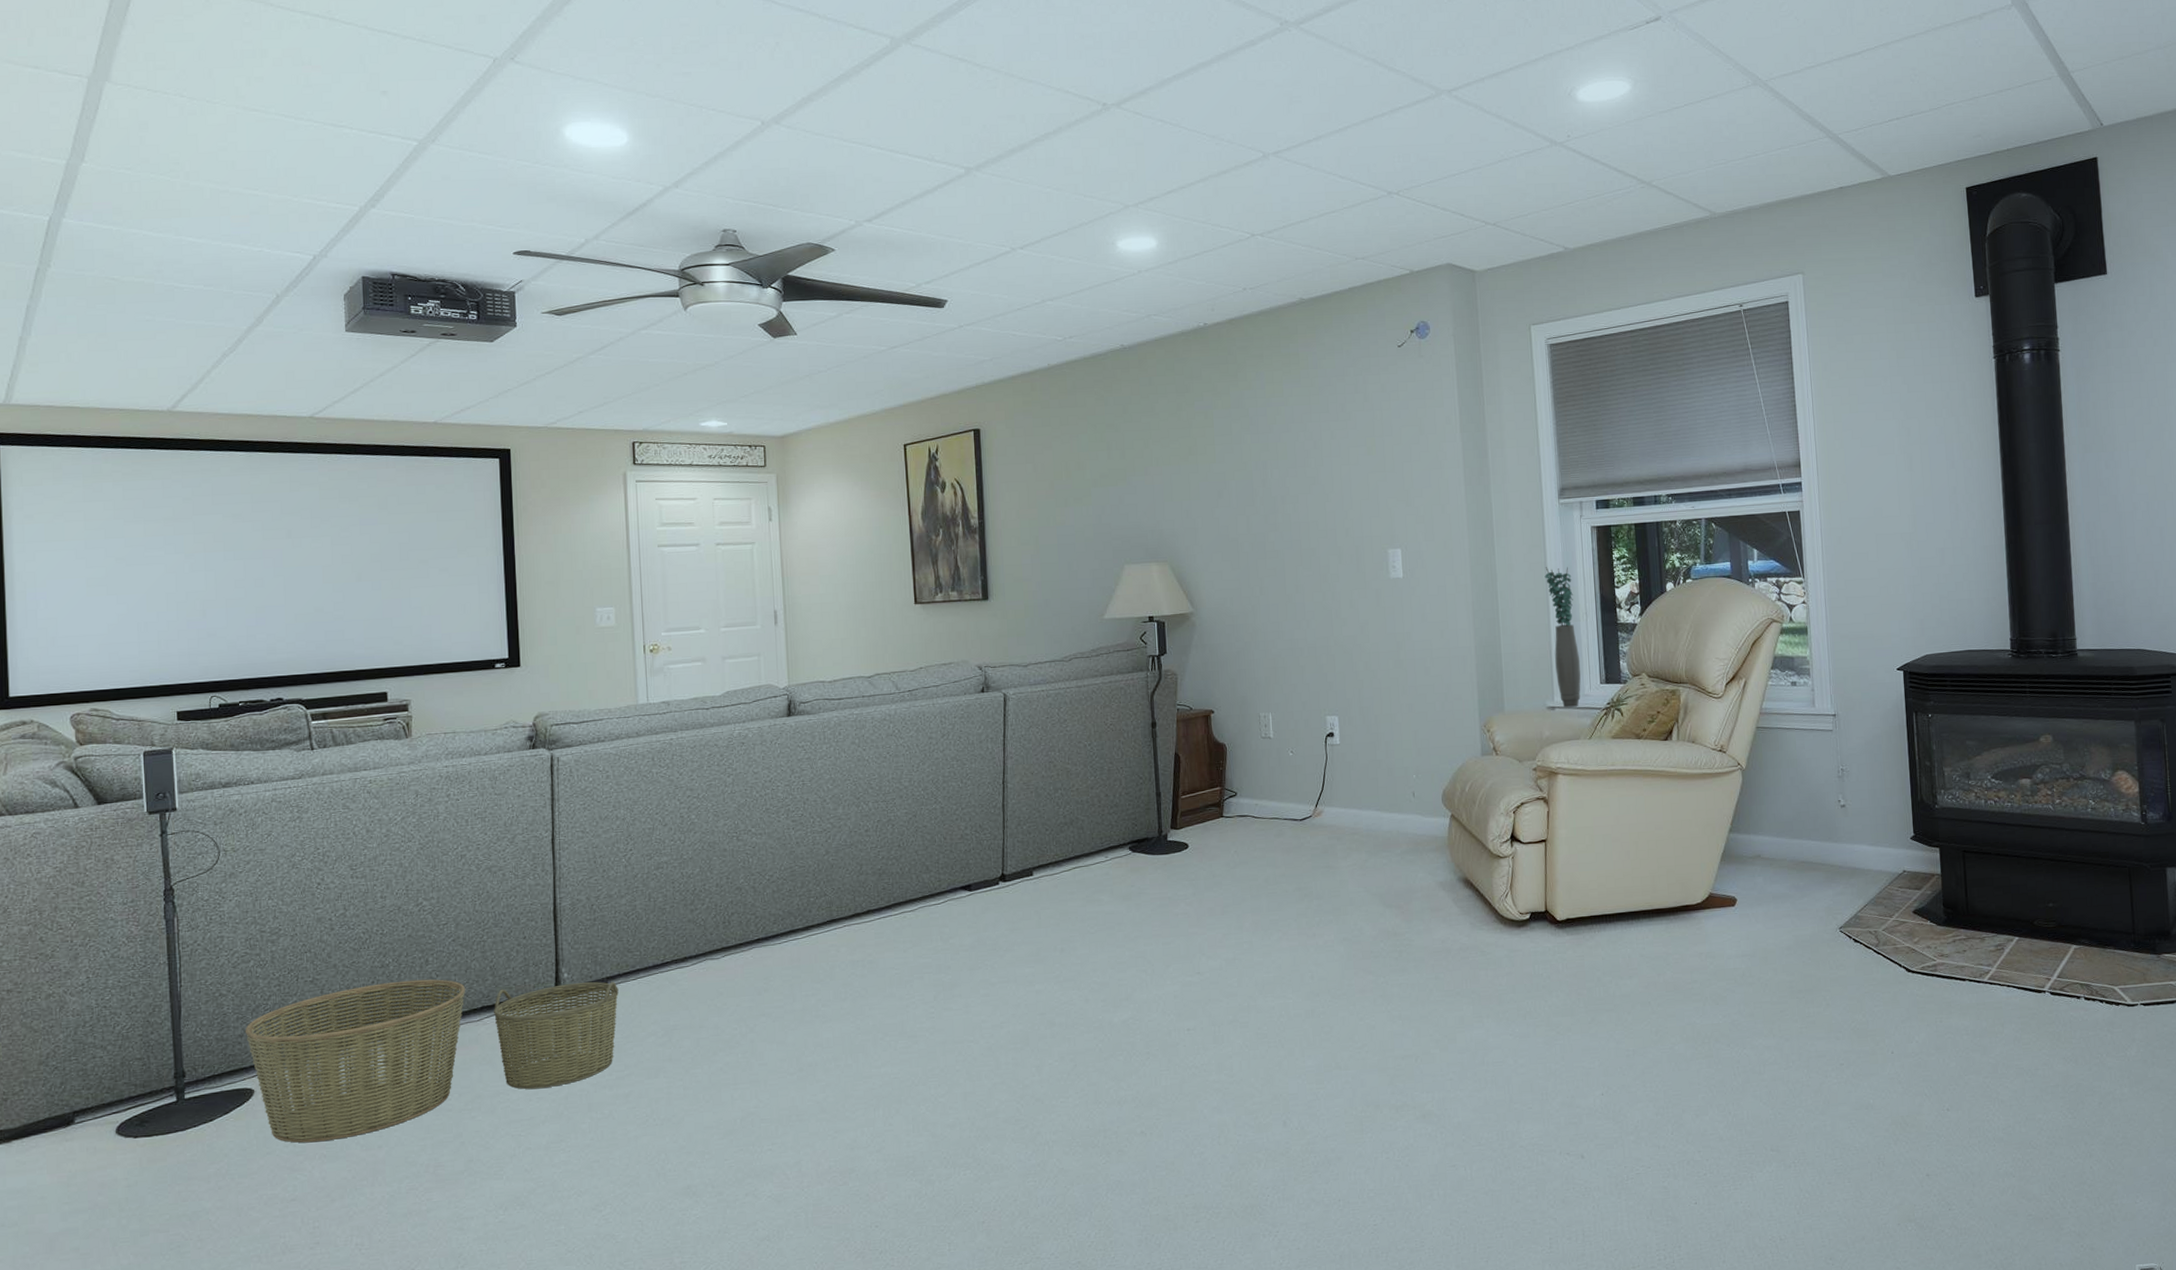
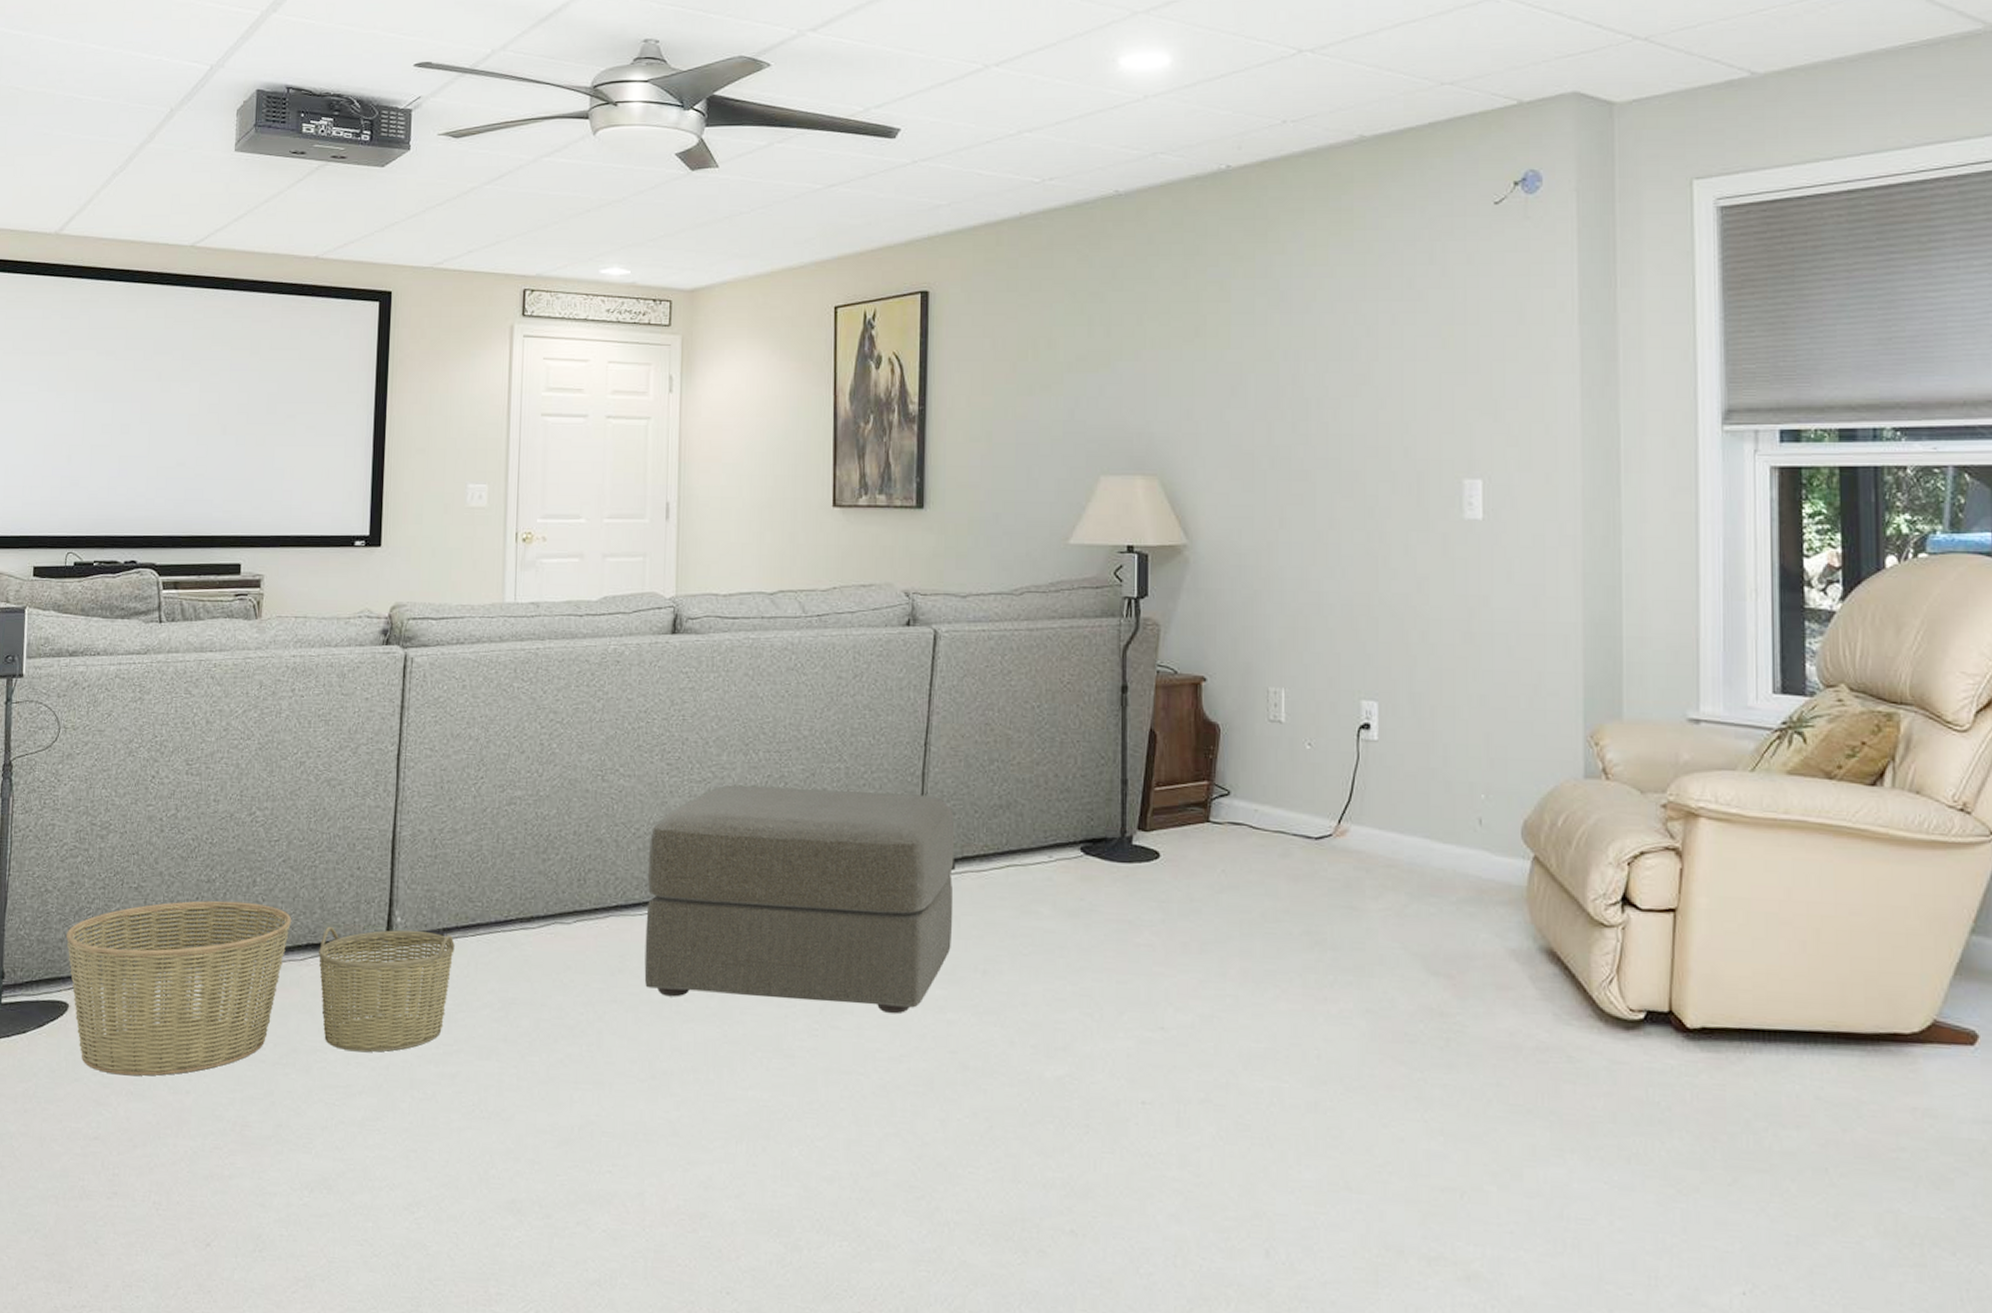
ottoman: none [782,821,1035,1005] -> present [644,784,955,1014]
vase: present [1544,567,1581,708] -> none [1694,520,1744,724]

